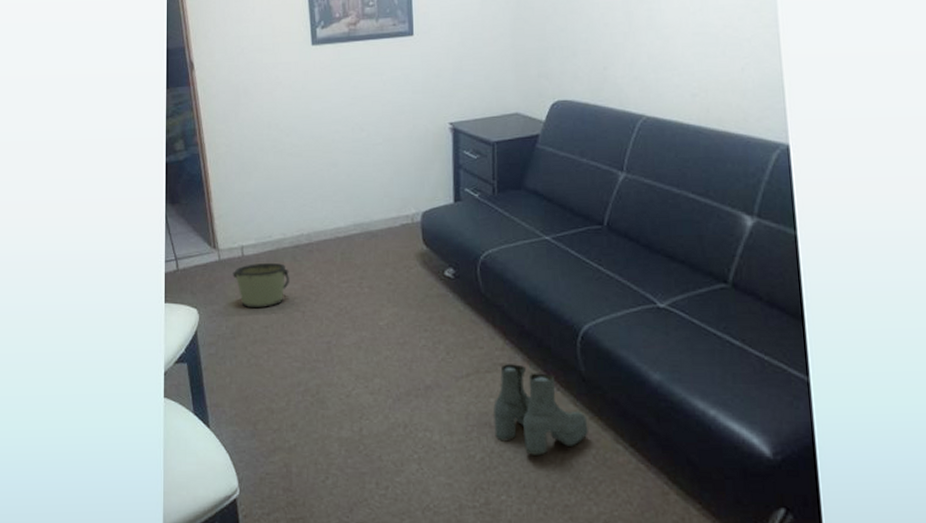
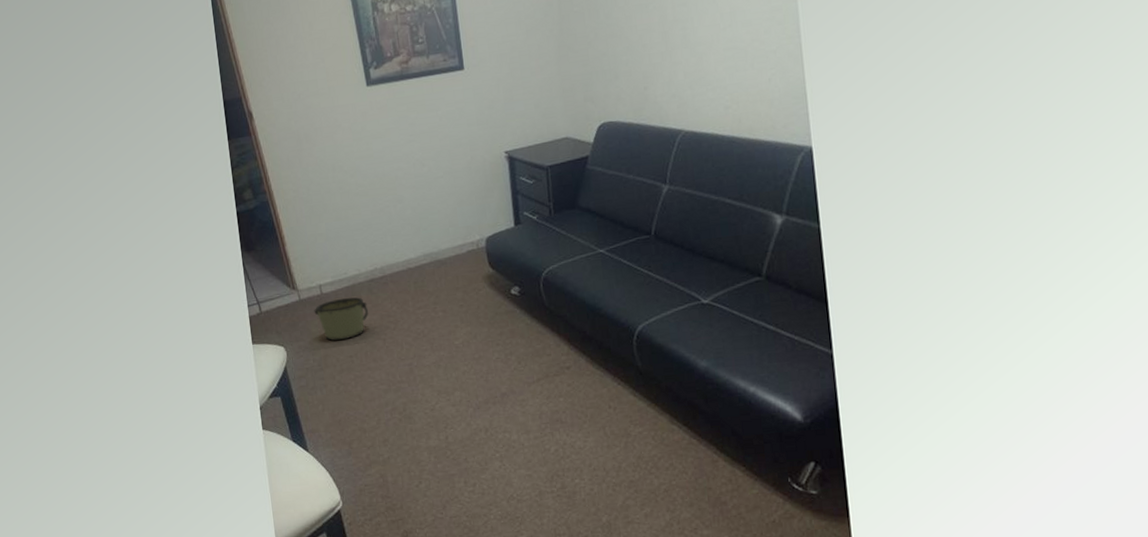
boots: present [493,364,588,455] -> none [563,366,647,443]

